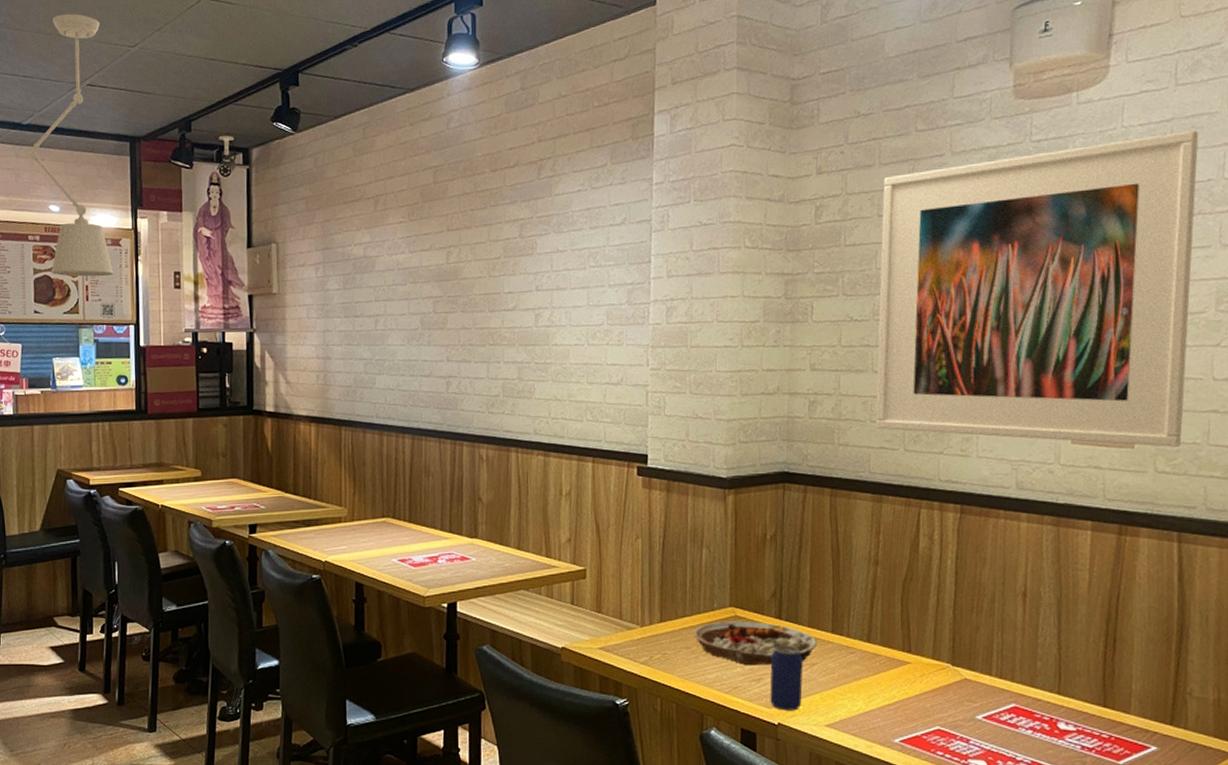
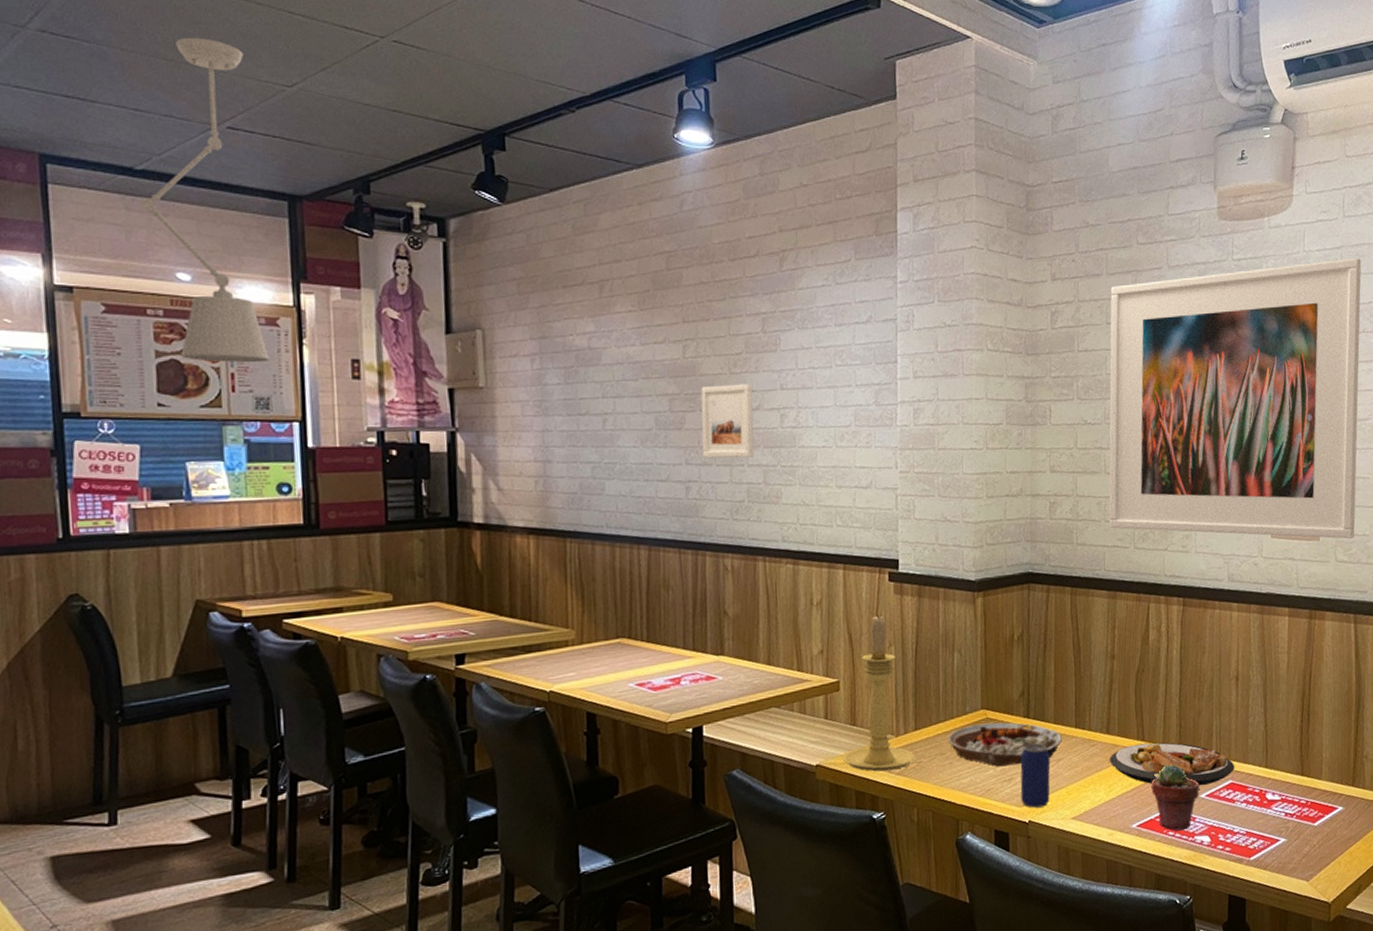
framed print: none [462,285,511,356] -> present [701,383,755,458]
candle holder: none [588,507,660,659] -> present [843,614,916,772]
plate: none [870,655,1020,707] -> present [1110,742,1235,786]
potted succulent: none [917,679,975,752] -> present [1151,763,1200,832]

